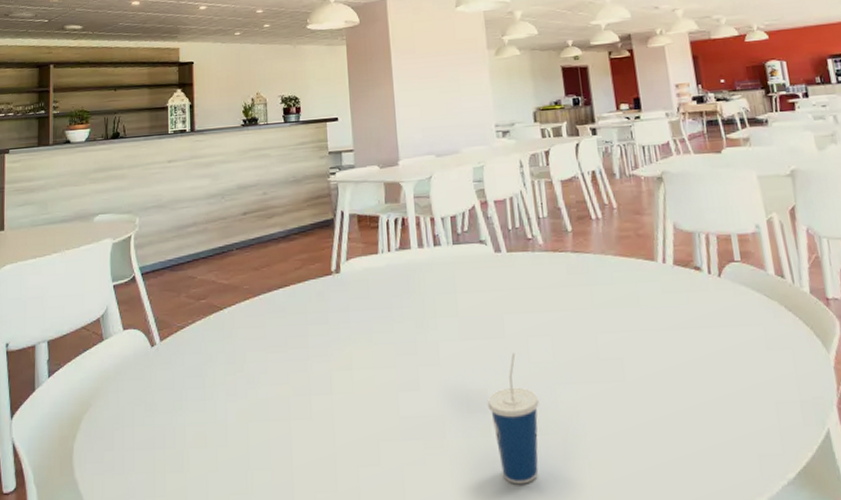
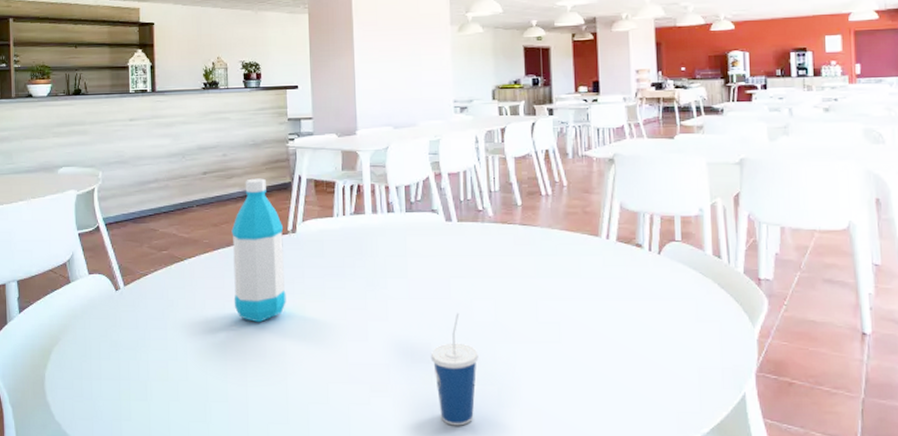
water bottle: none [273,216,332,376] -> present [231,178,286,323]

